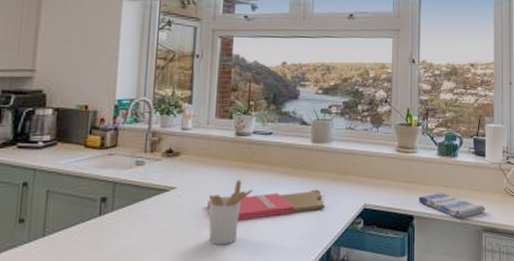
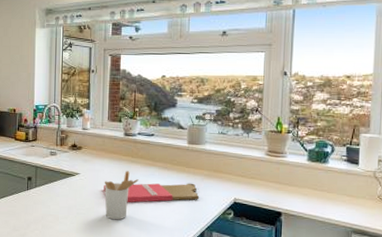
dish towel: present [419,193,486,218] -> none [287,194,357,219]

